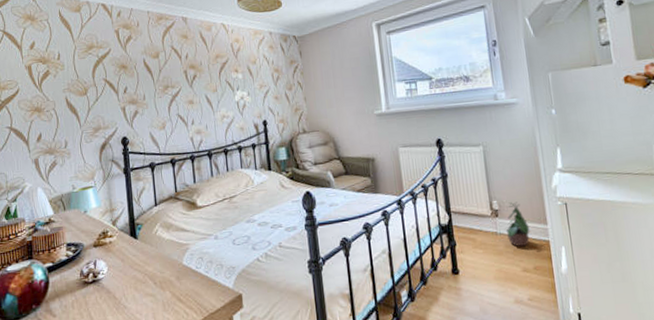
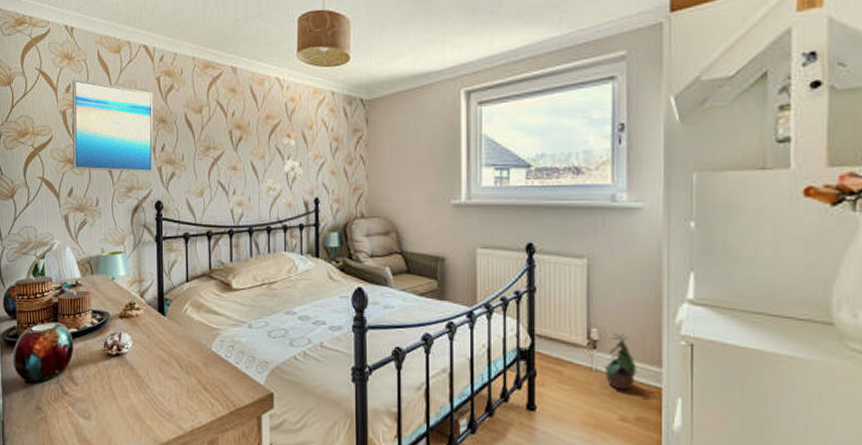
wall art: none [36,36,118,117] -> present [72,78,154,172]

